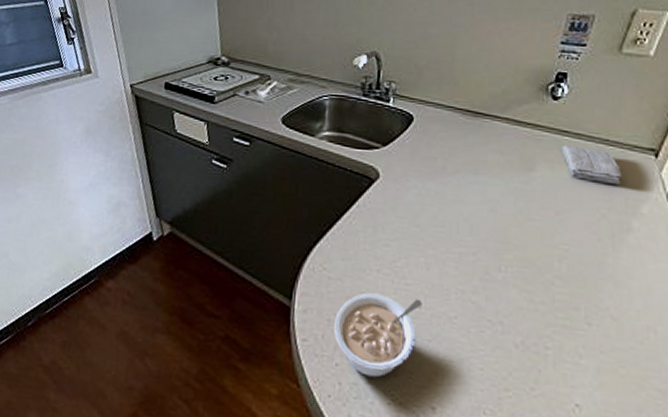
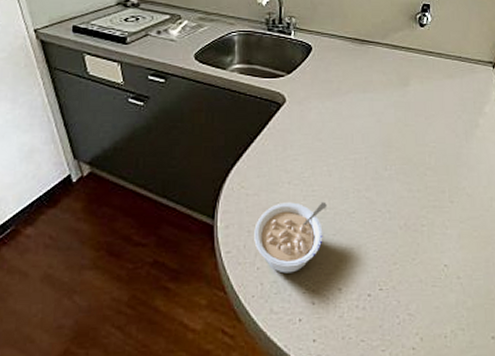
washcloth: present [561,145,622,185] -> none [427,63,471,91]

